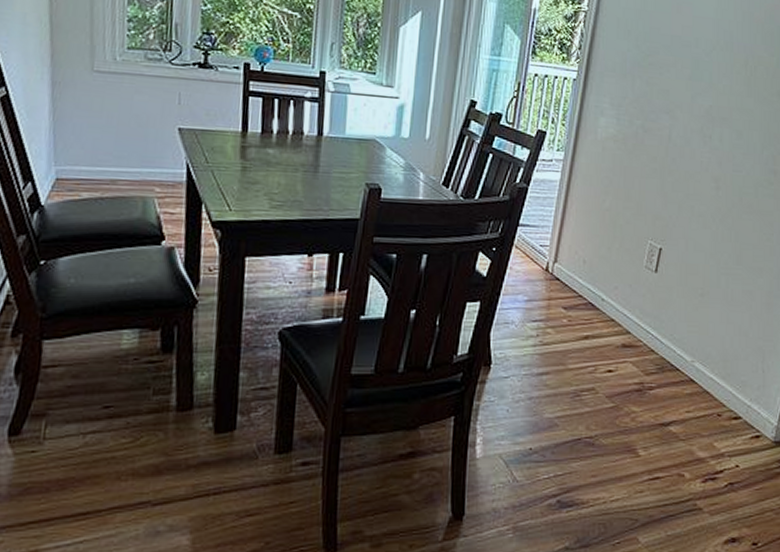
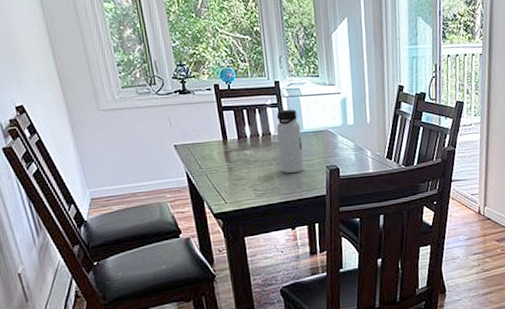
water bottle: none [307,106,343,186] -> present [276,109,305,174]

